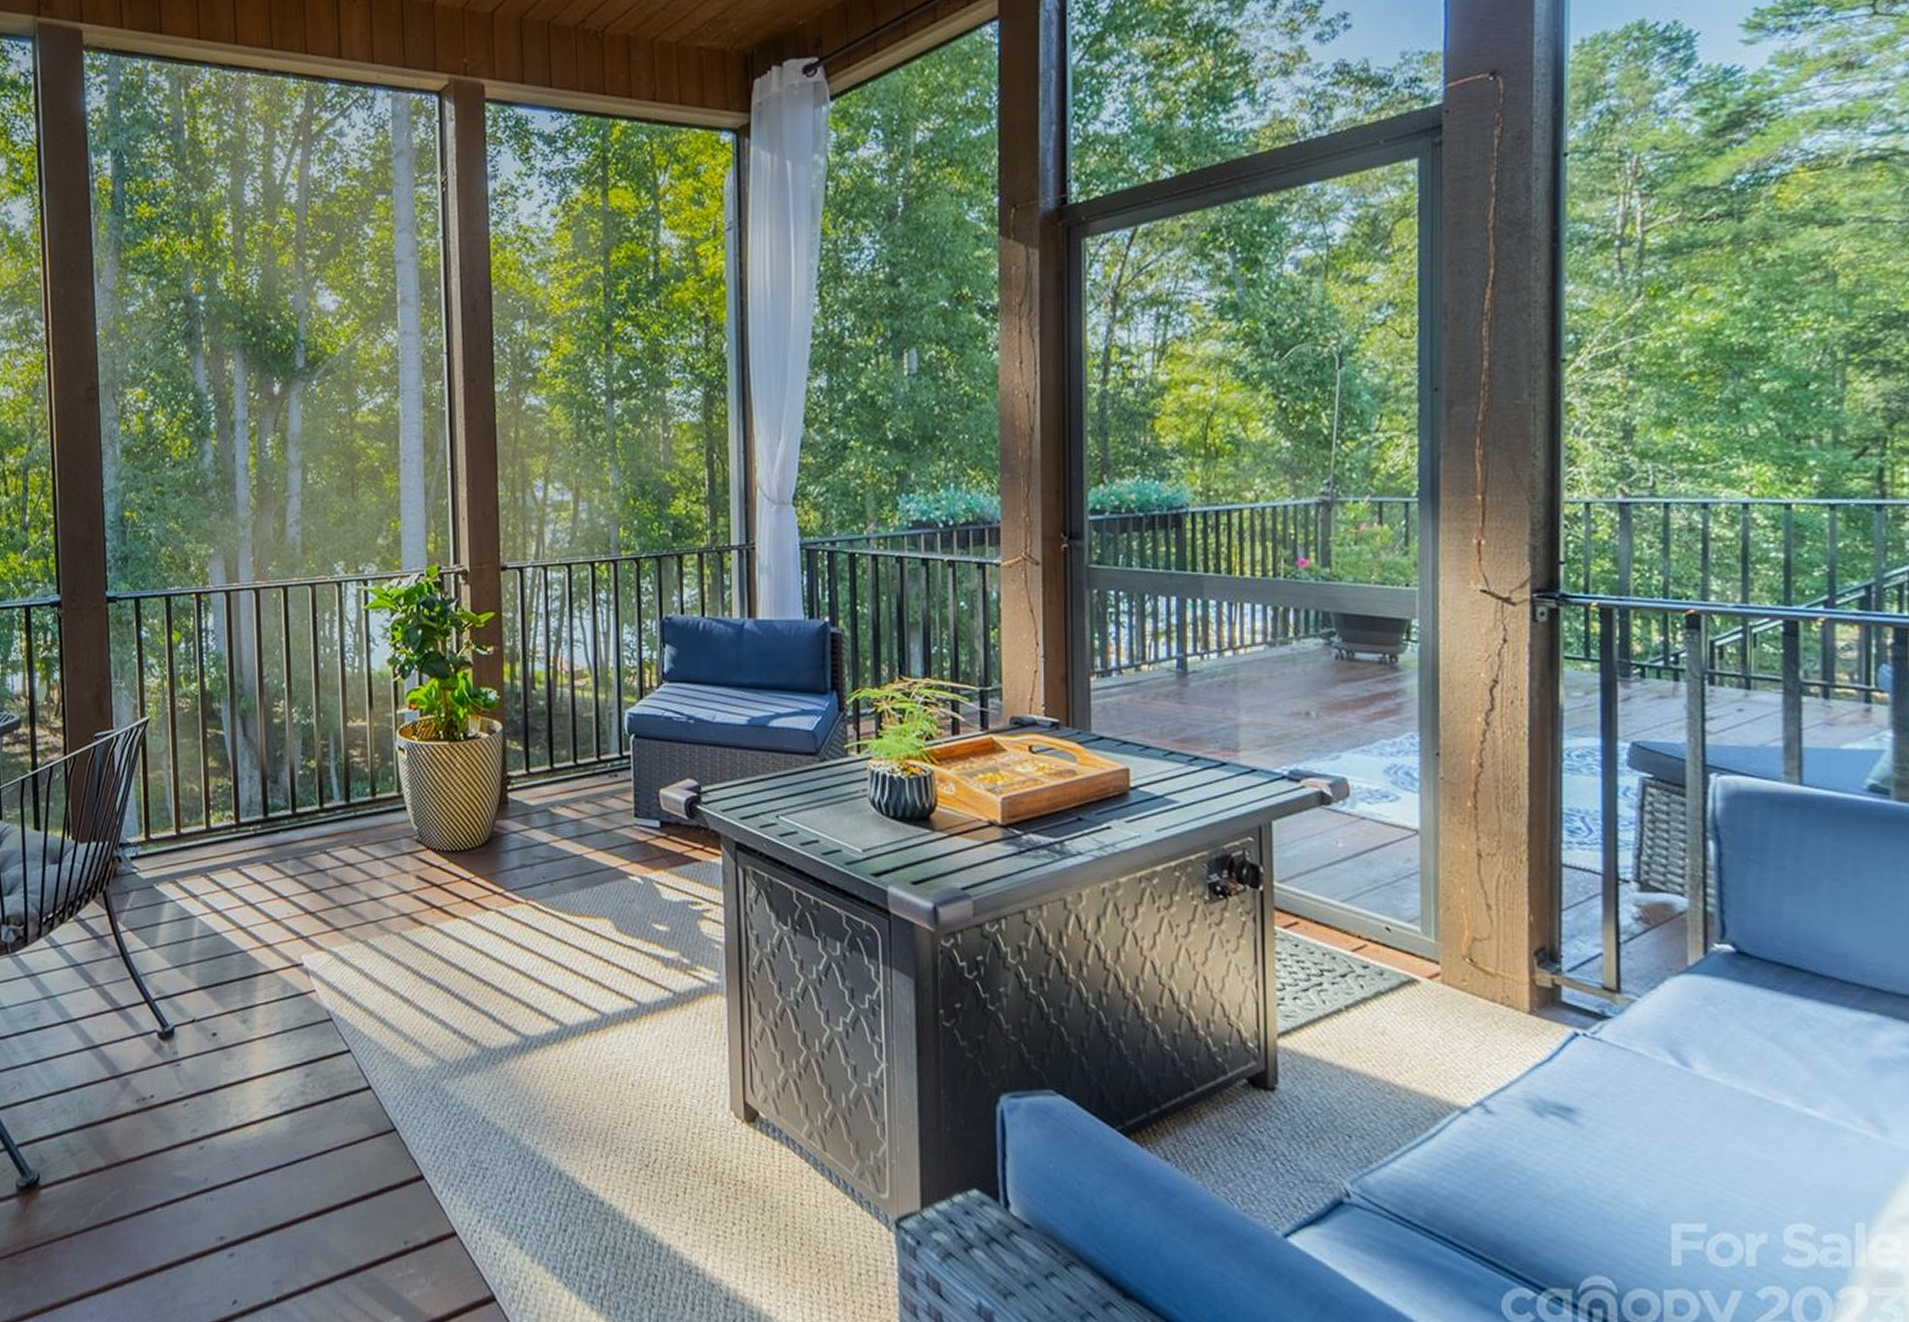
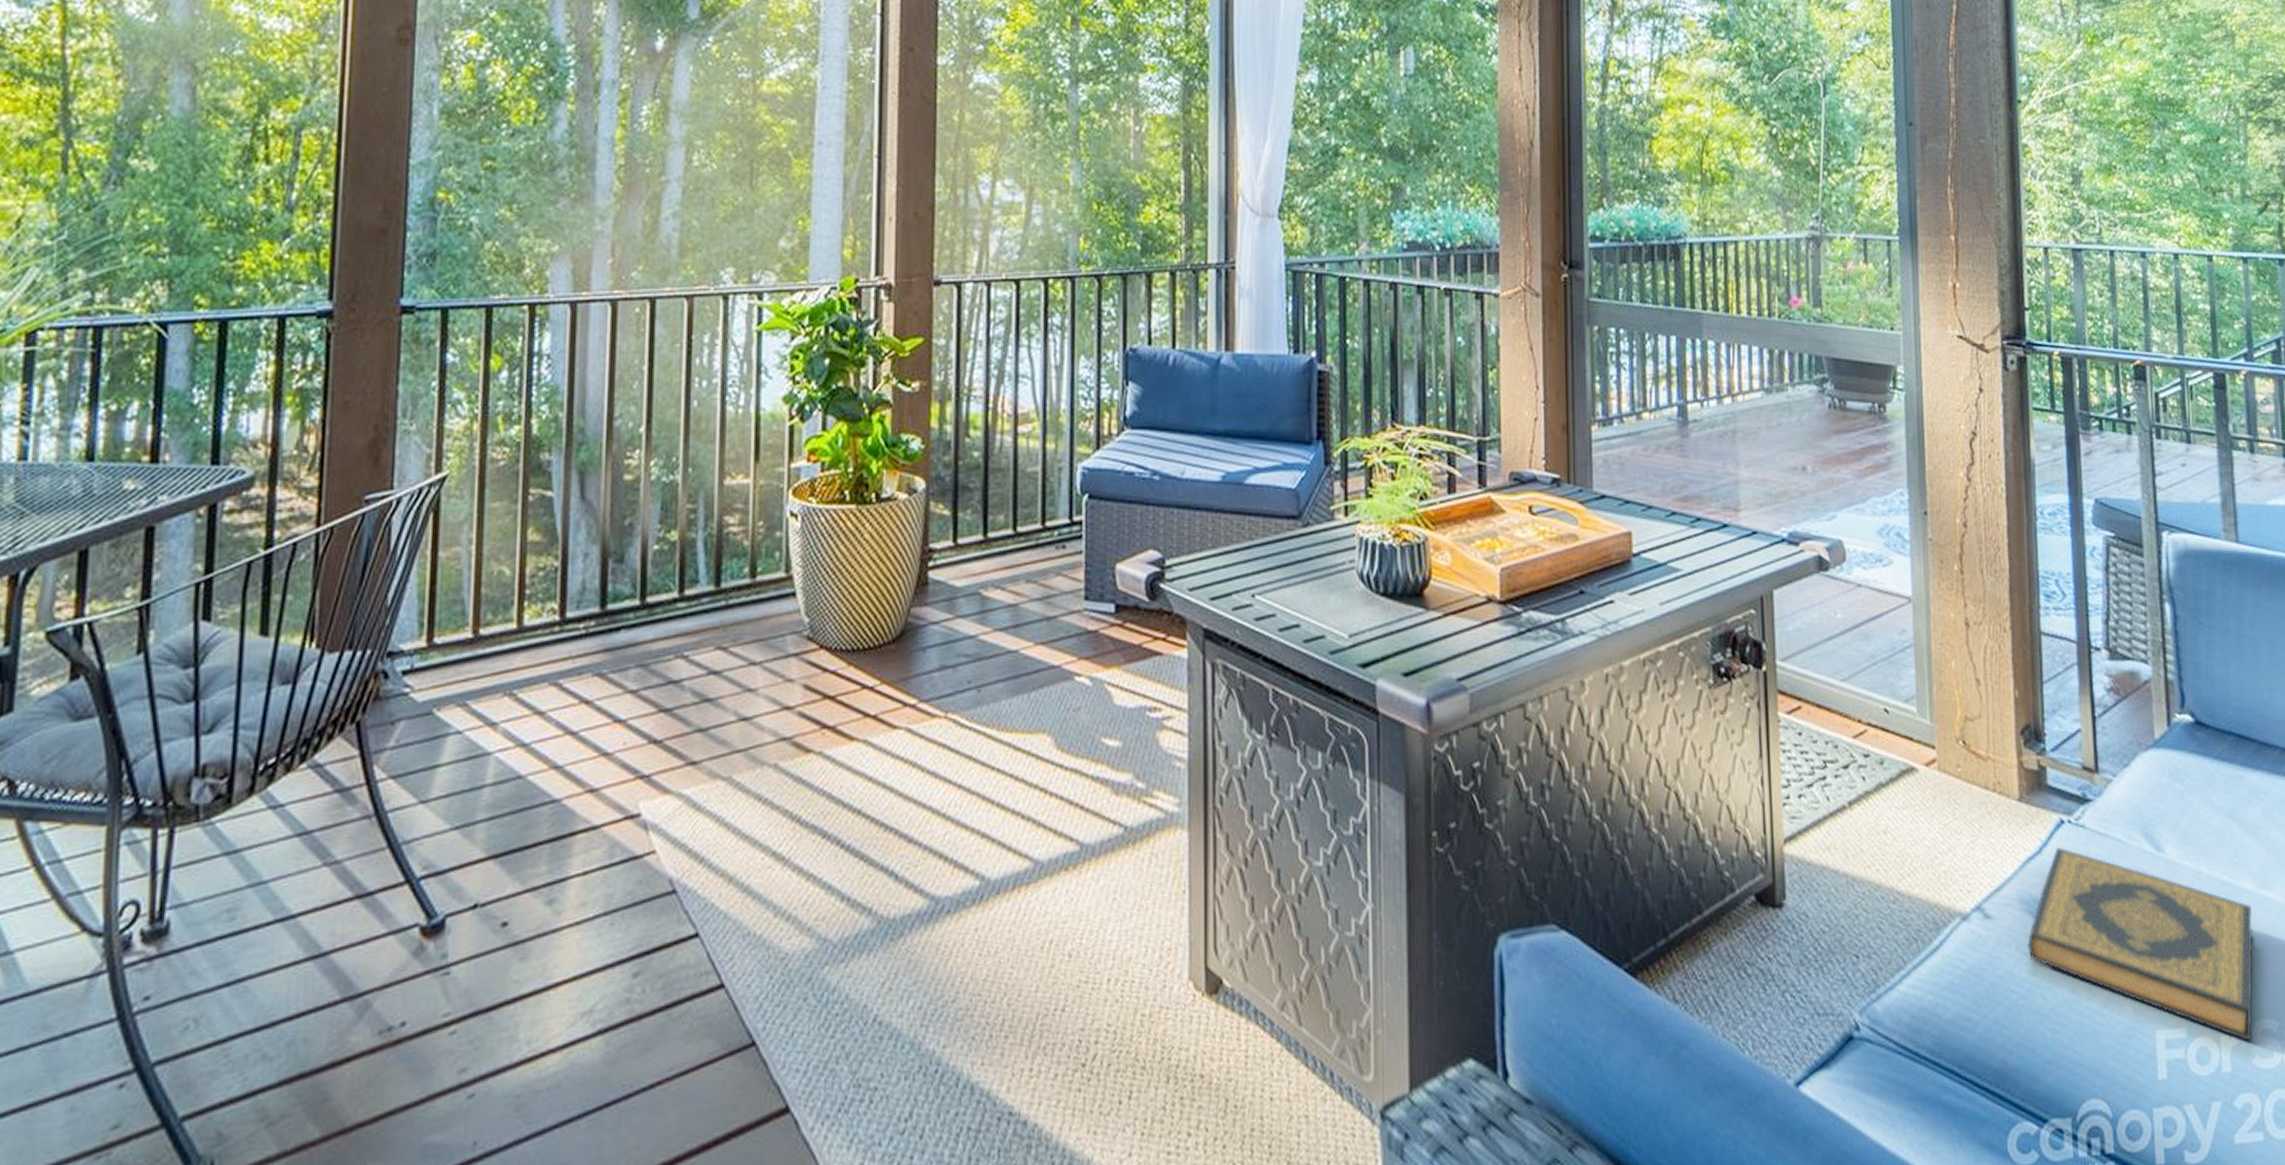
hardback book: none [1532,1057,1792,1243] -> present [2027,847,2254,1042]

